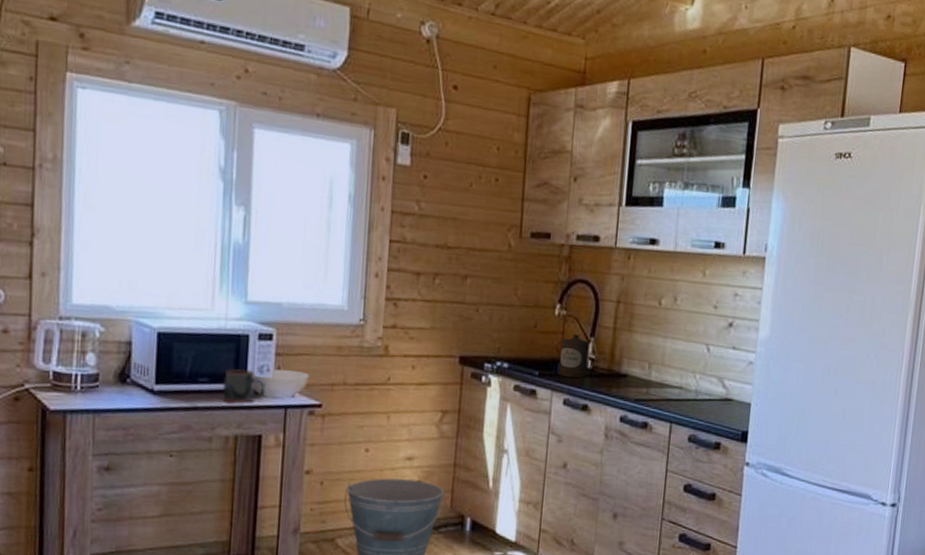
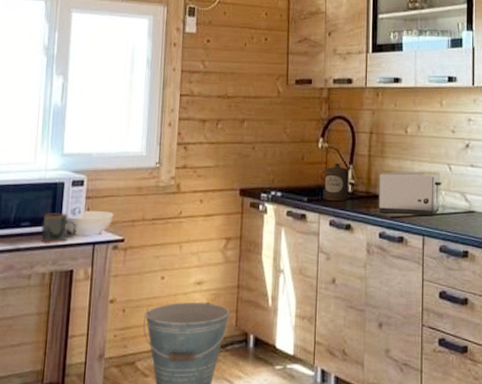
toaster: none [620,346,698,402] -> present [378,169,442,217]

